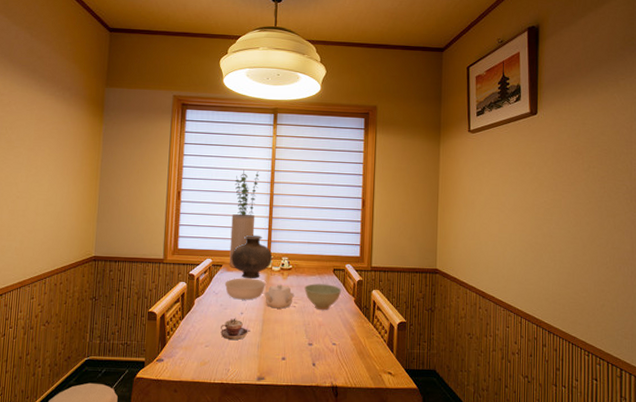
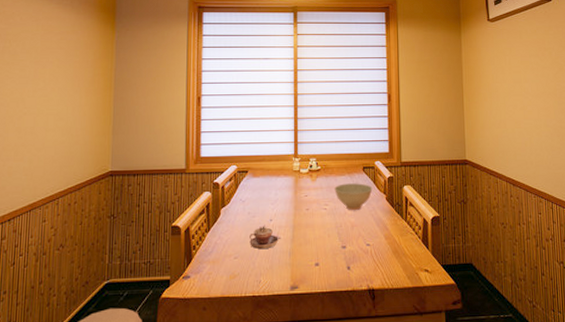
soup bowl: present [224,278,266,300] -> none [251,183,294,206]
vase: present [229,169,260,268] -> none [255,71,282,173]
ceramic pot: present [231,234,273,279] -> none [257,137,300,183]
teapot: present [264,284,295,309] -> none [293,187,325,212]

